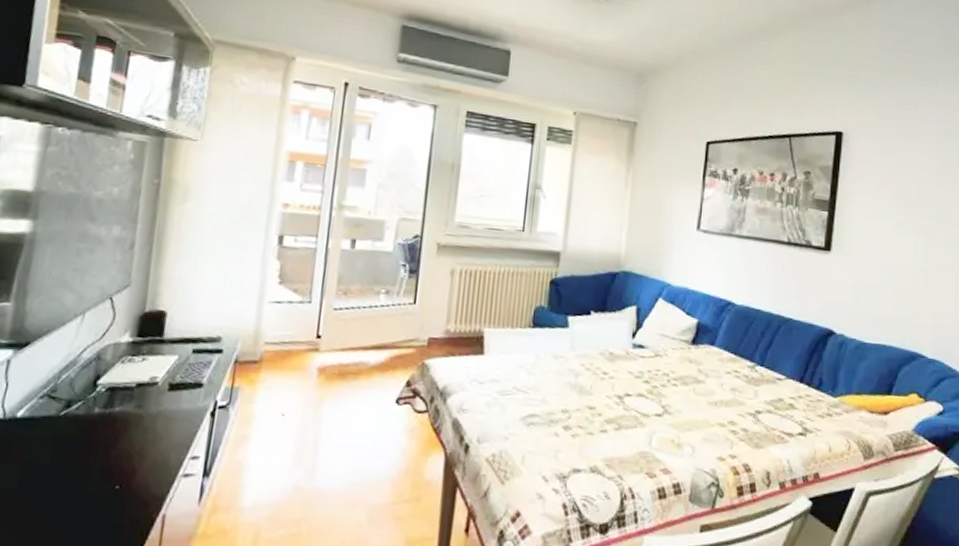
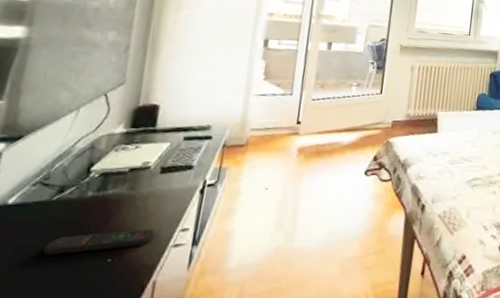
remote control: none [52,454,164,477] -> present [43,229,155,255]

